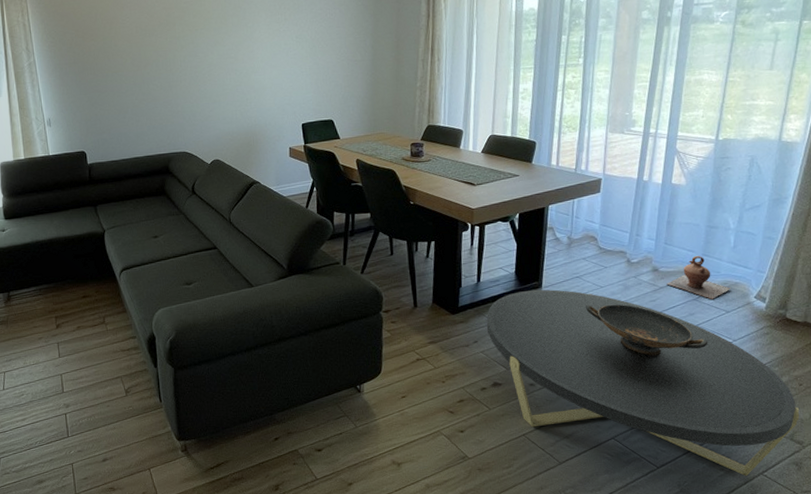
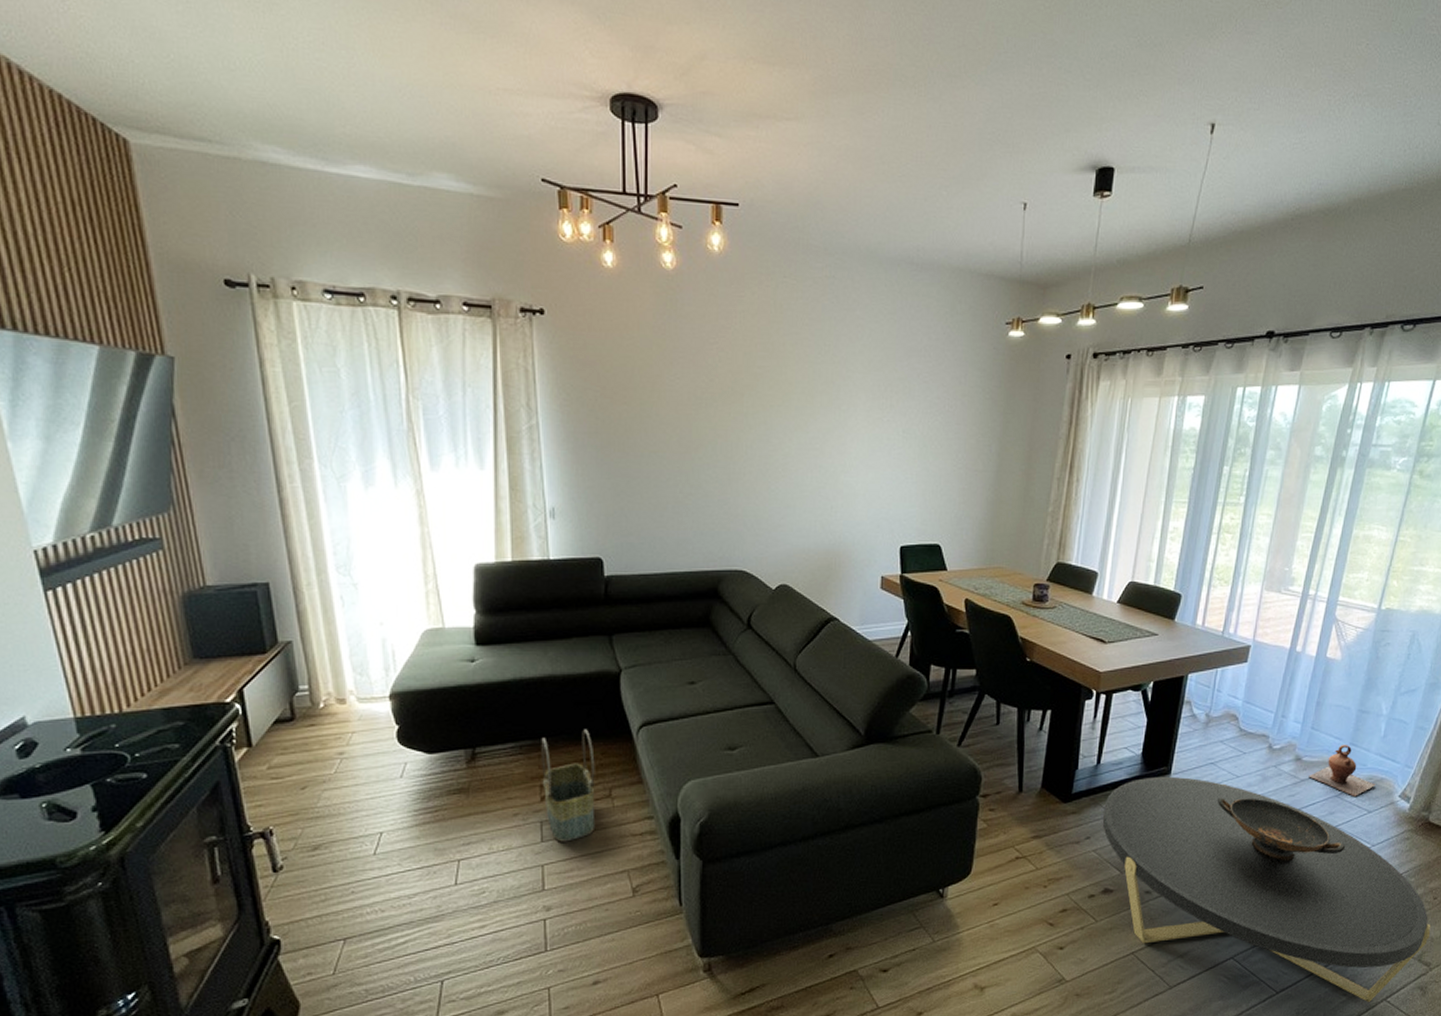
basket: none [53,275,96,357] -> present [541,729,596,842]

